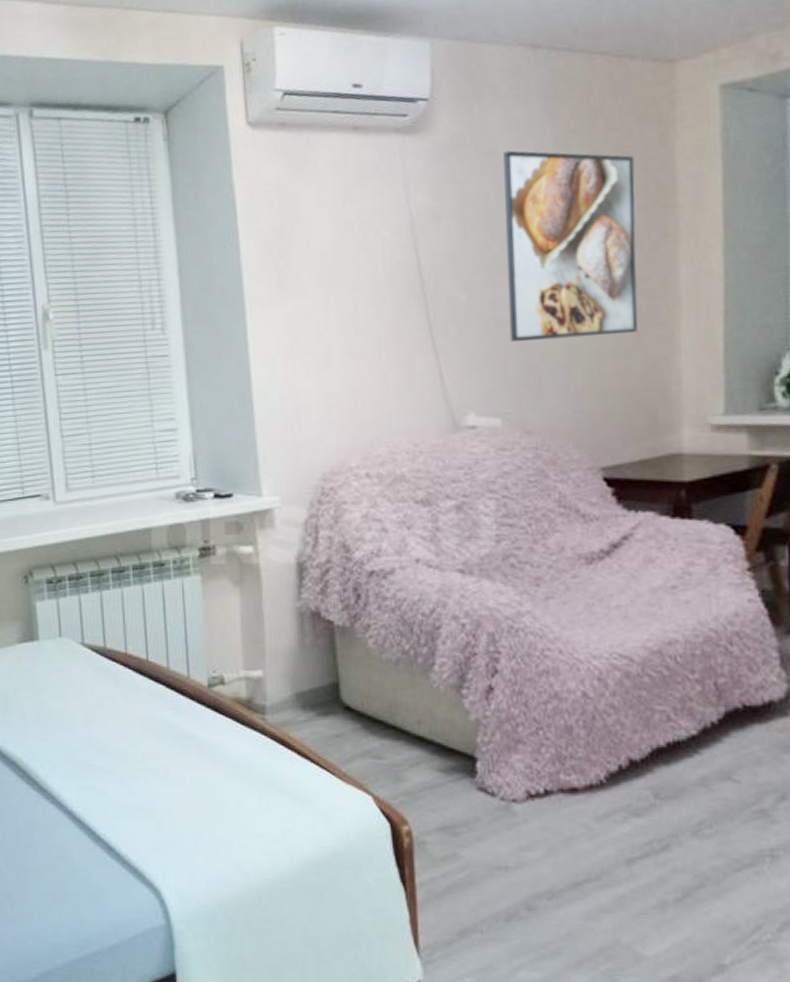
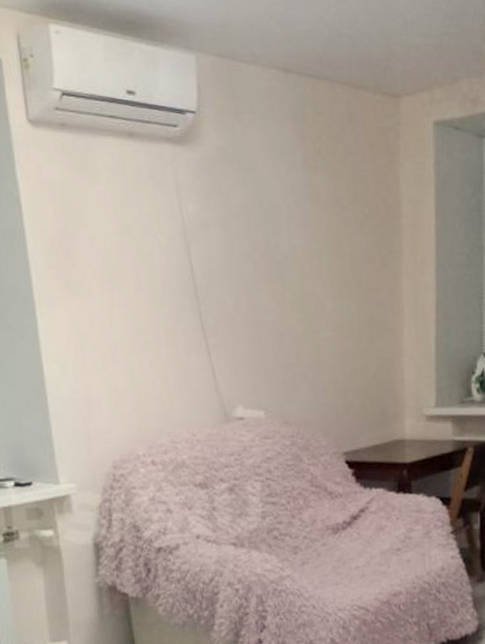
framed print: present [503,150,639,341] -> none [262,167,372,342]

